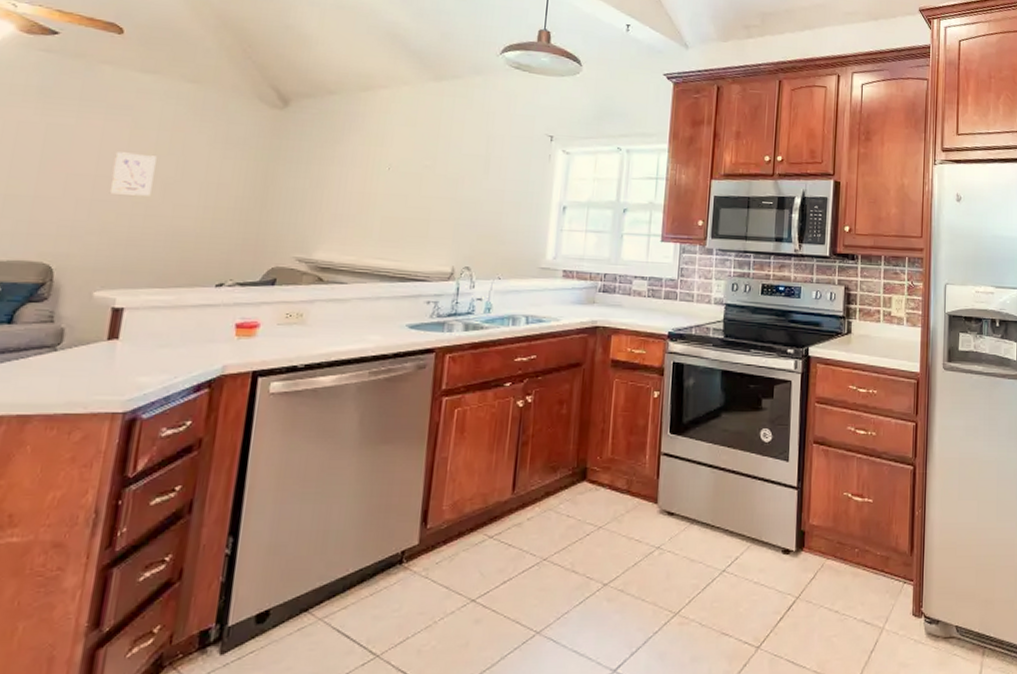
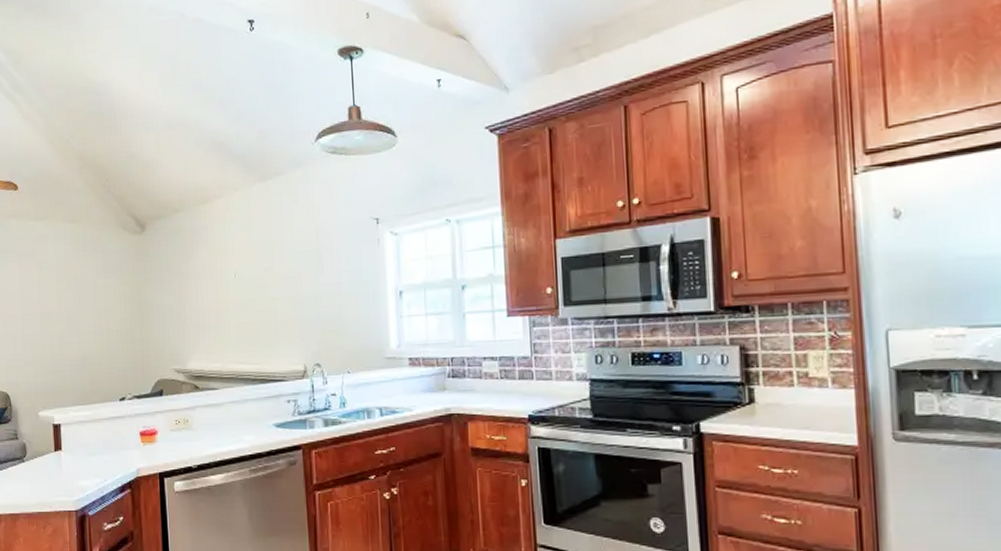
wall art: present [109,152,157,196] -> none [31,291,61,329]

